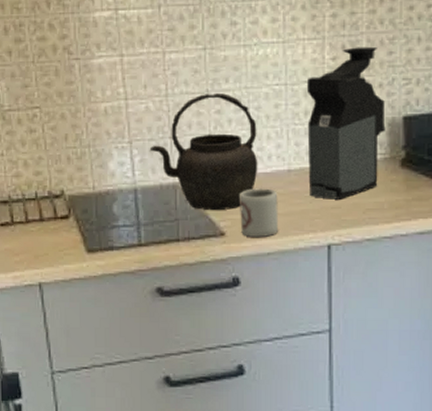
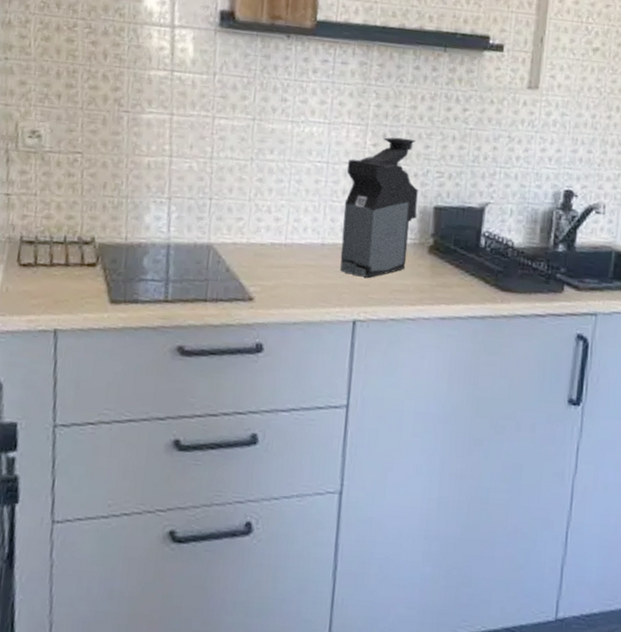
kettle: present [149,93,258,211] -> none [187,161,296,276]
cup: present [240,188,279,238] -> none [270,257,310,307]

